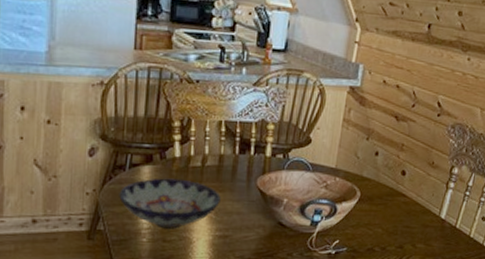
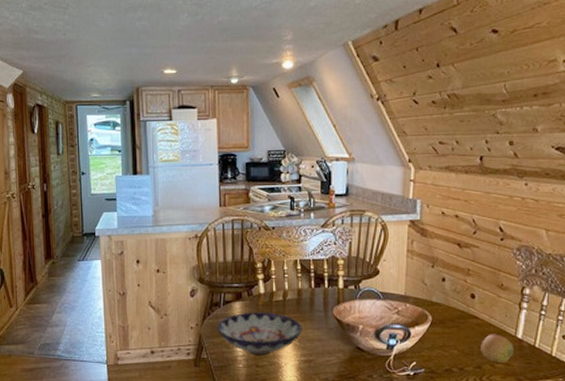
apple: none [404,213,436,243] -> present [481,334,514,363]

